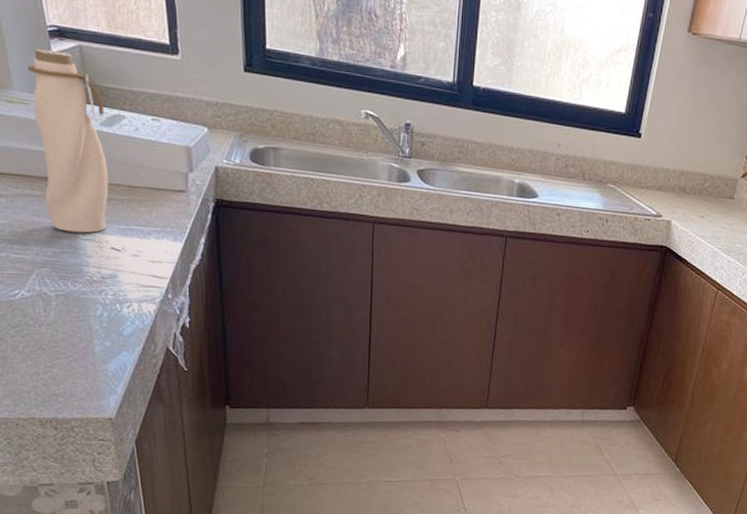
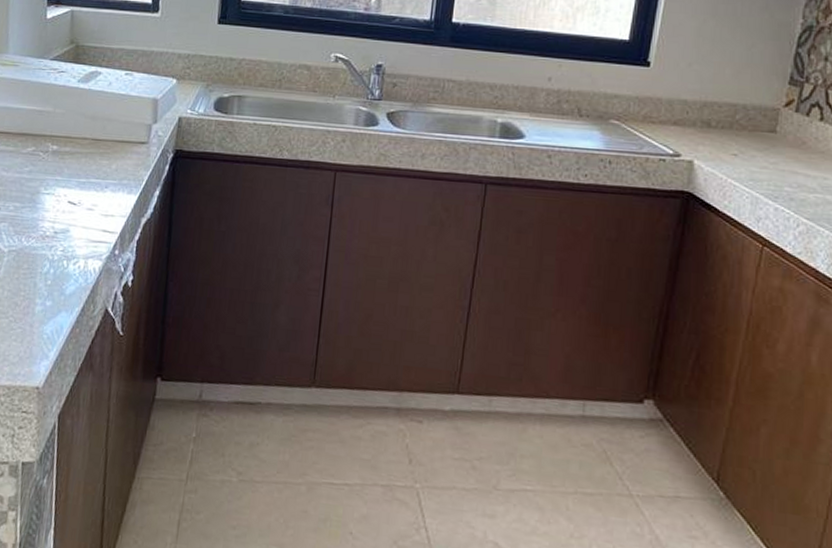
water bottle: present [27,49,109,234] -> none [16,16,84,188]

